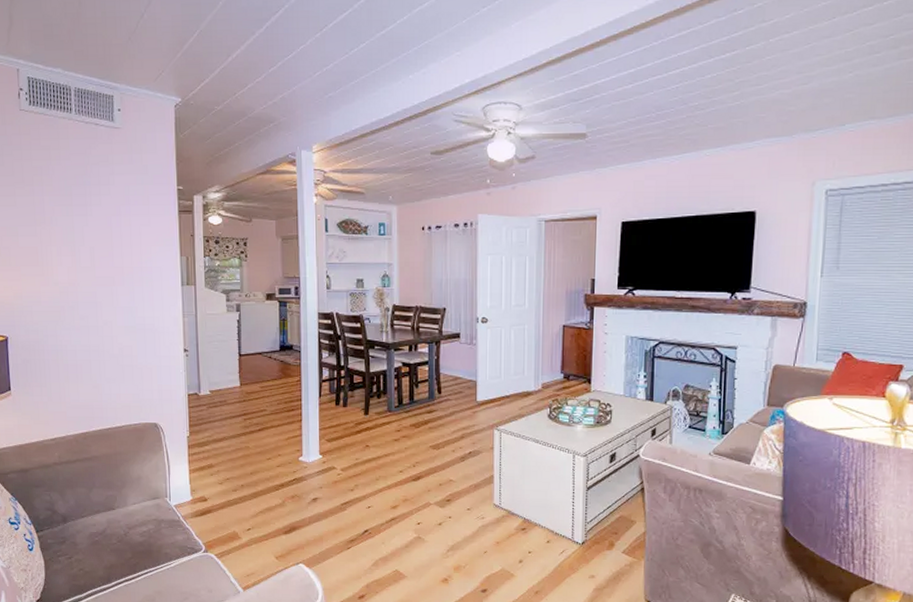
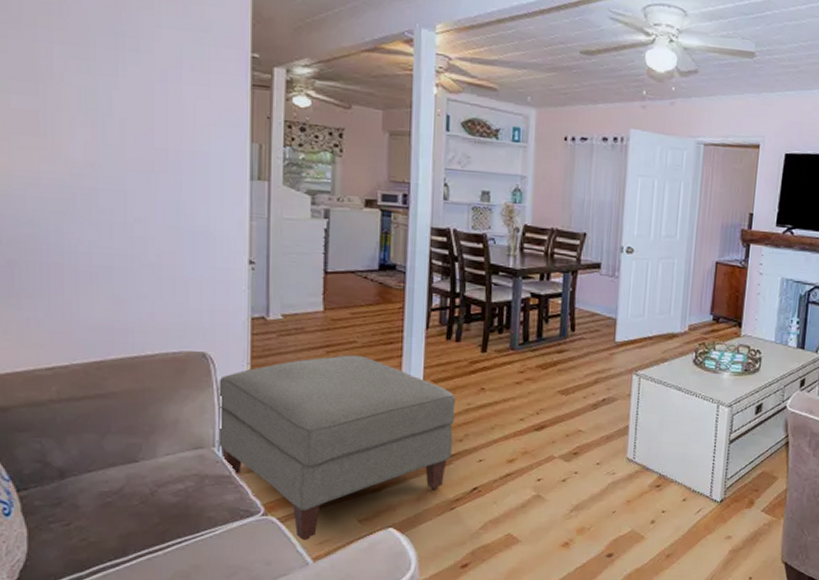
ottoman: none [167,421,346,574] -> present [217,355,456,541]

